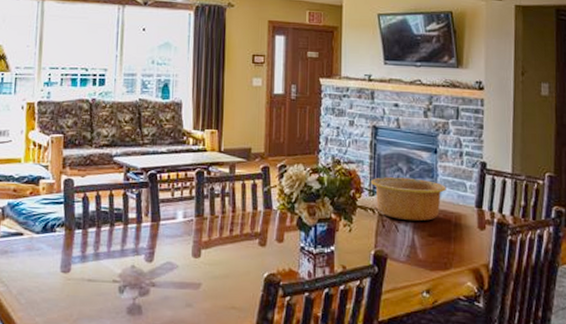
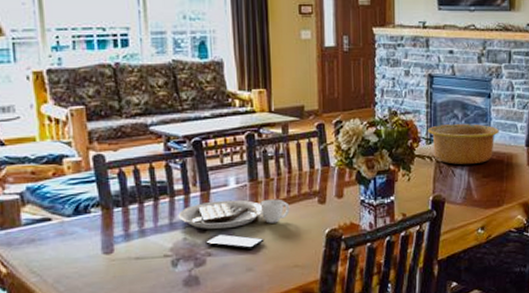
placemat: none [129,232,232,285] -> present [178,199,290,250]

